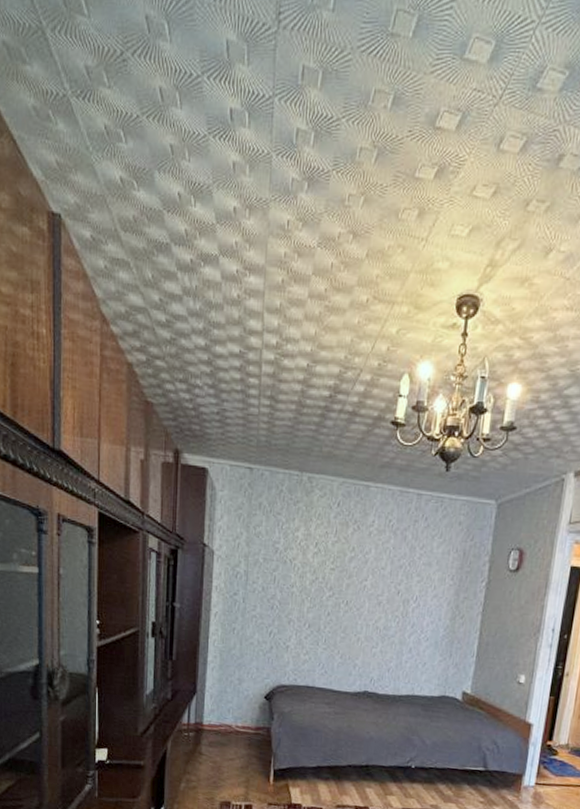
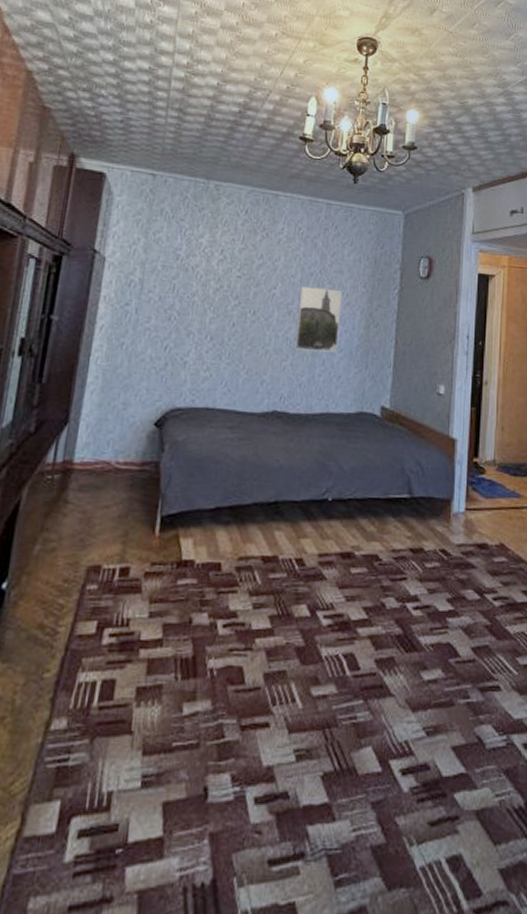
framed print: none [384,579,430,642] -> present [295,287,342,353]

